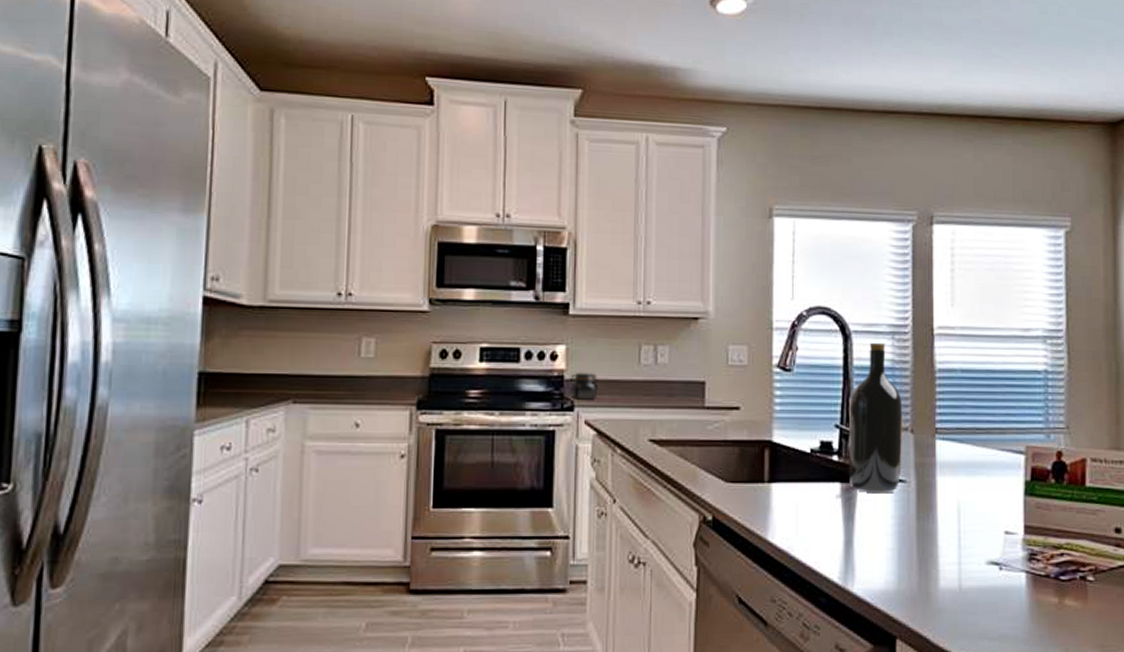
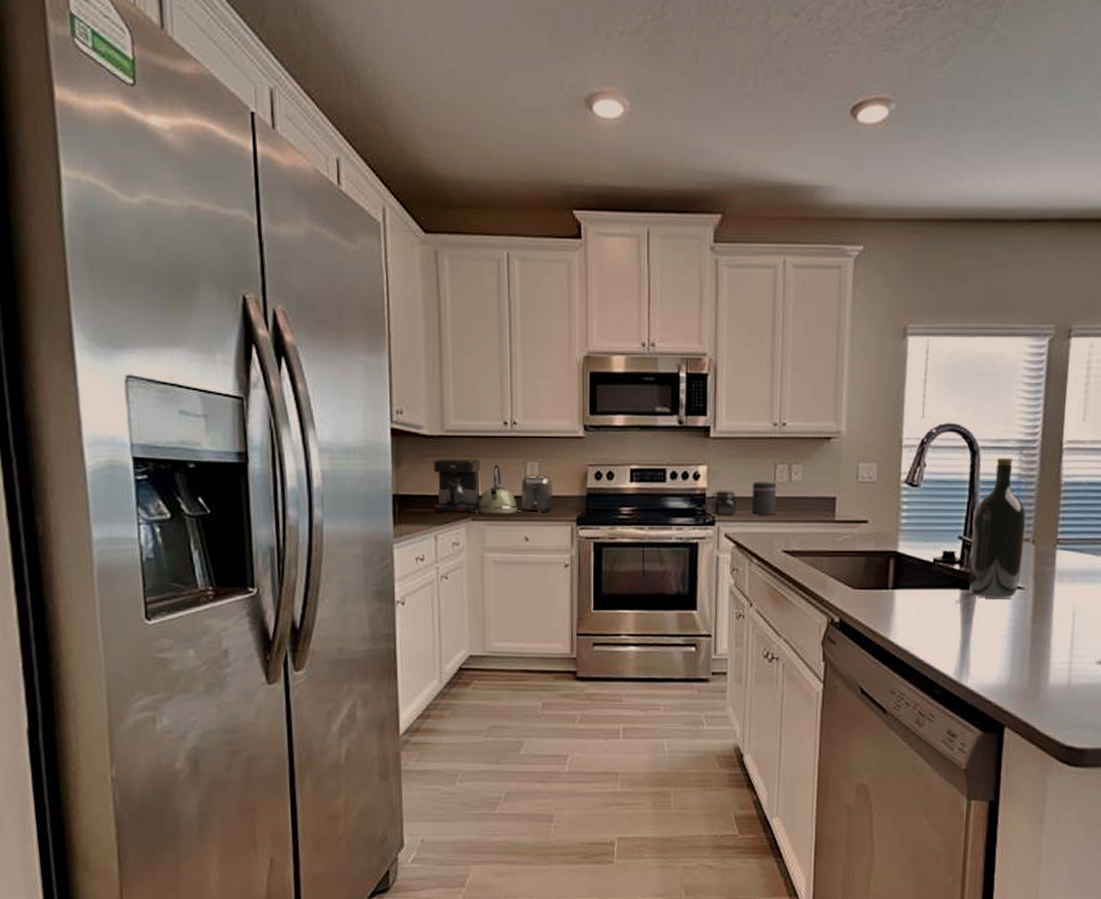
coffee maker: none [247,333,307,394] -> present [433,459,481,513]
kettle: none [299,339,350,396] -> present [477,464,519,514]
toaster: none [353,352,390,396] -> present [521,475,553,513]
cylinder: none [614,363,642,400] -> present [751,482,777,515]

